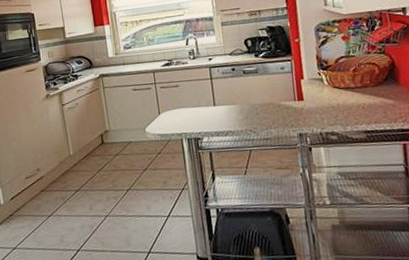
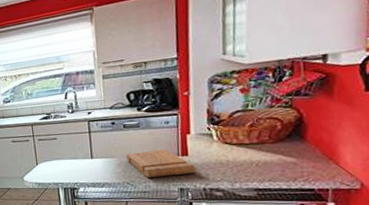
cutting board: none [247,94,312,124] -> present [126,149,196,178]

